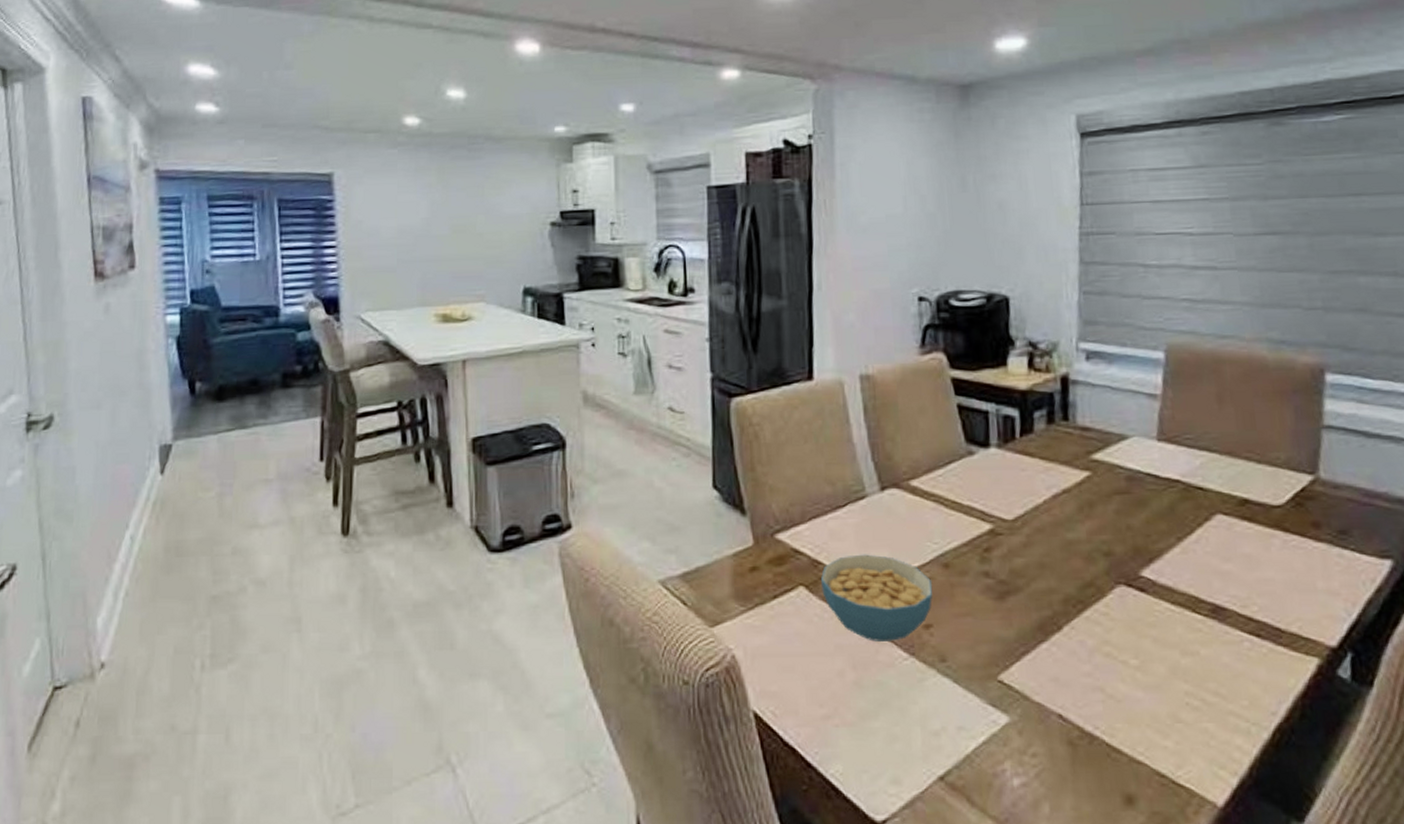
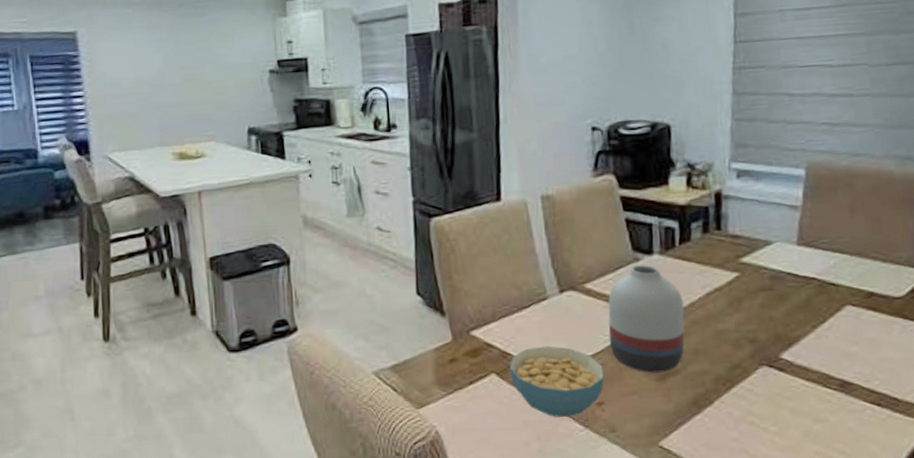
vase: none [937,460,1027,590] -> present [608,265,685,373]

